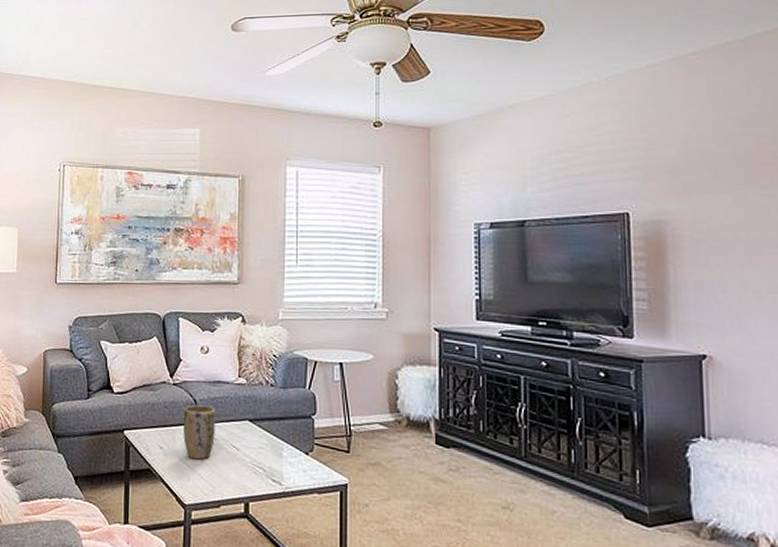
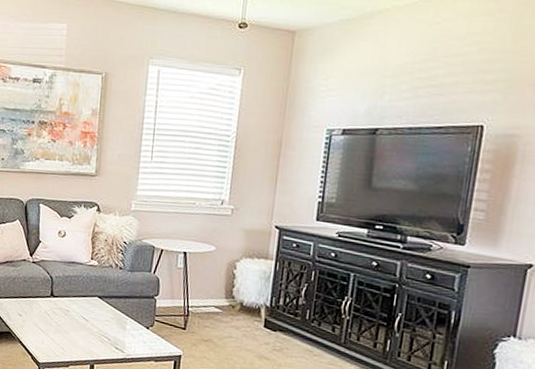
plant pot: present [183,405,216,460] -> none [40,281,69,327]

